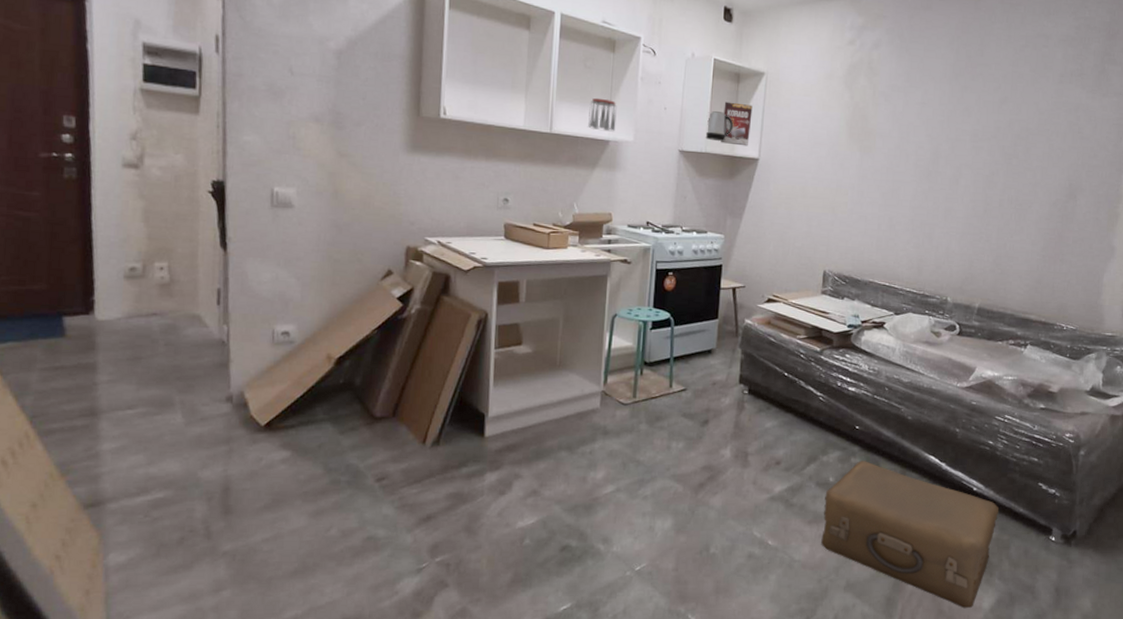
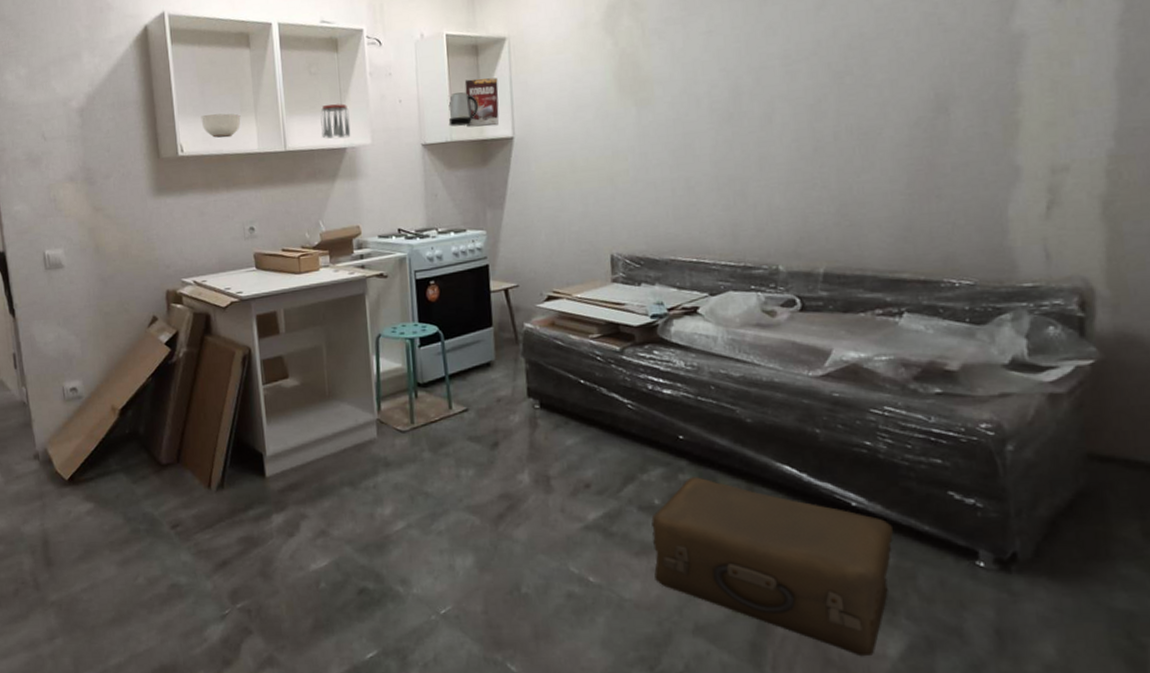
bowl: none [469,83,511,110] -> present [201,113,241,138]

